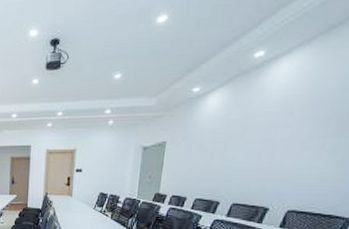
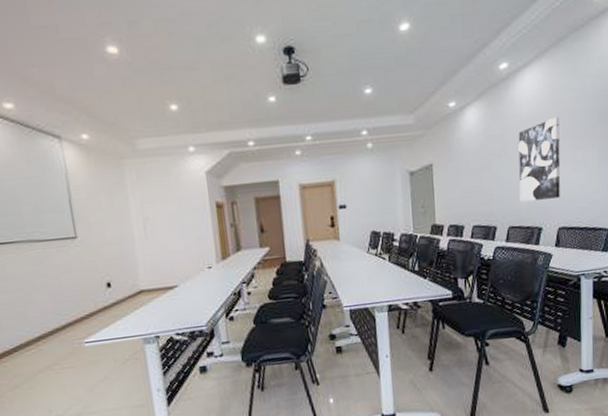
wall art: none [249,105,313,184] -> present [518,117,561,203]

